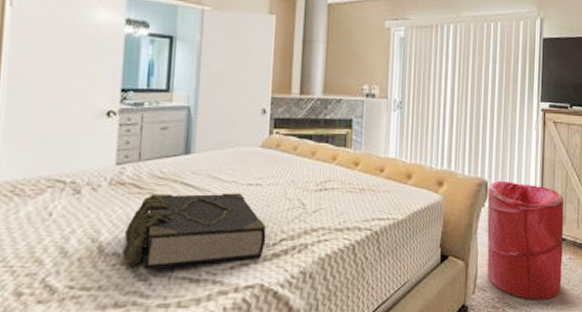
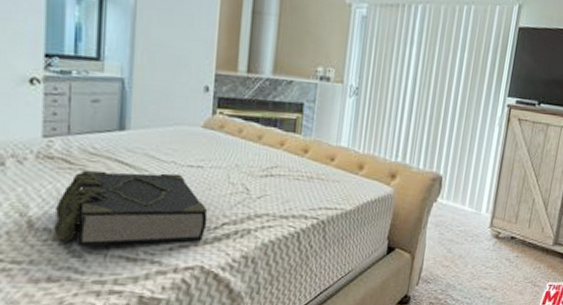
laundry hamper: present [487,180,565,300] -> none [432,176,519,294]

